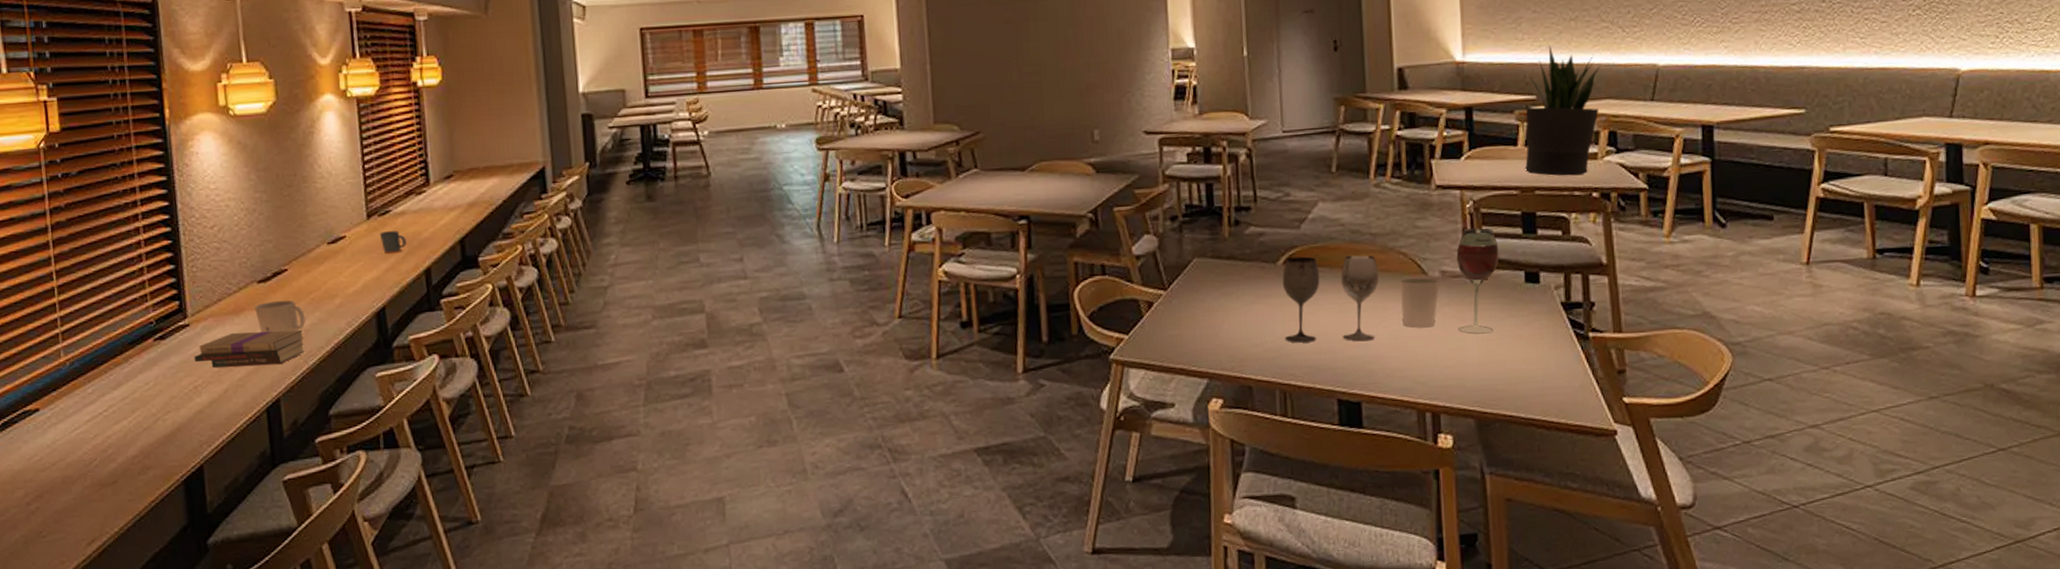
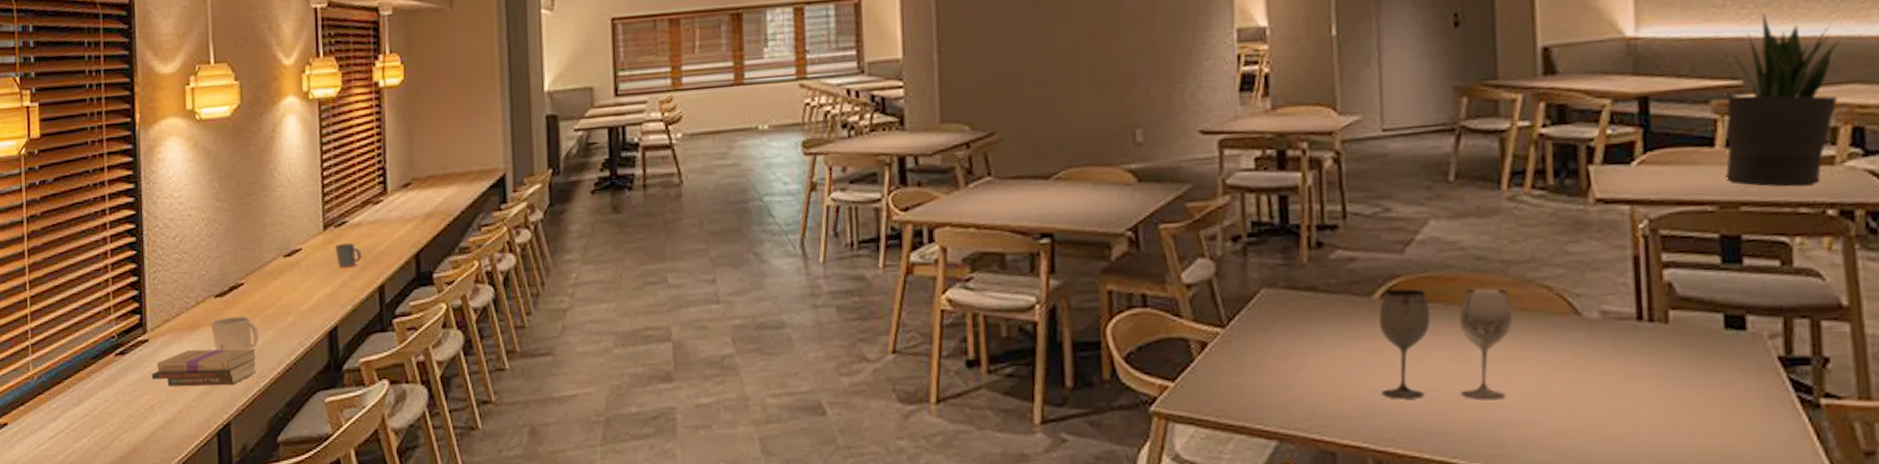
cup: present [1399,278,1440,329] -> none [1541,319,1599,386]
wineglass: present [1456,228,1499,335] -> none [1623,255,1686,396]

